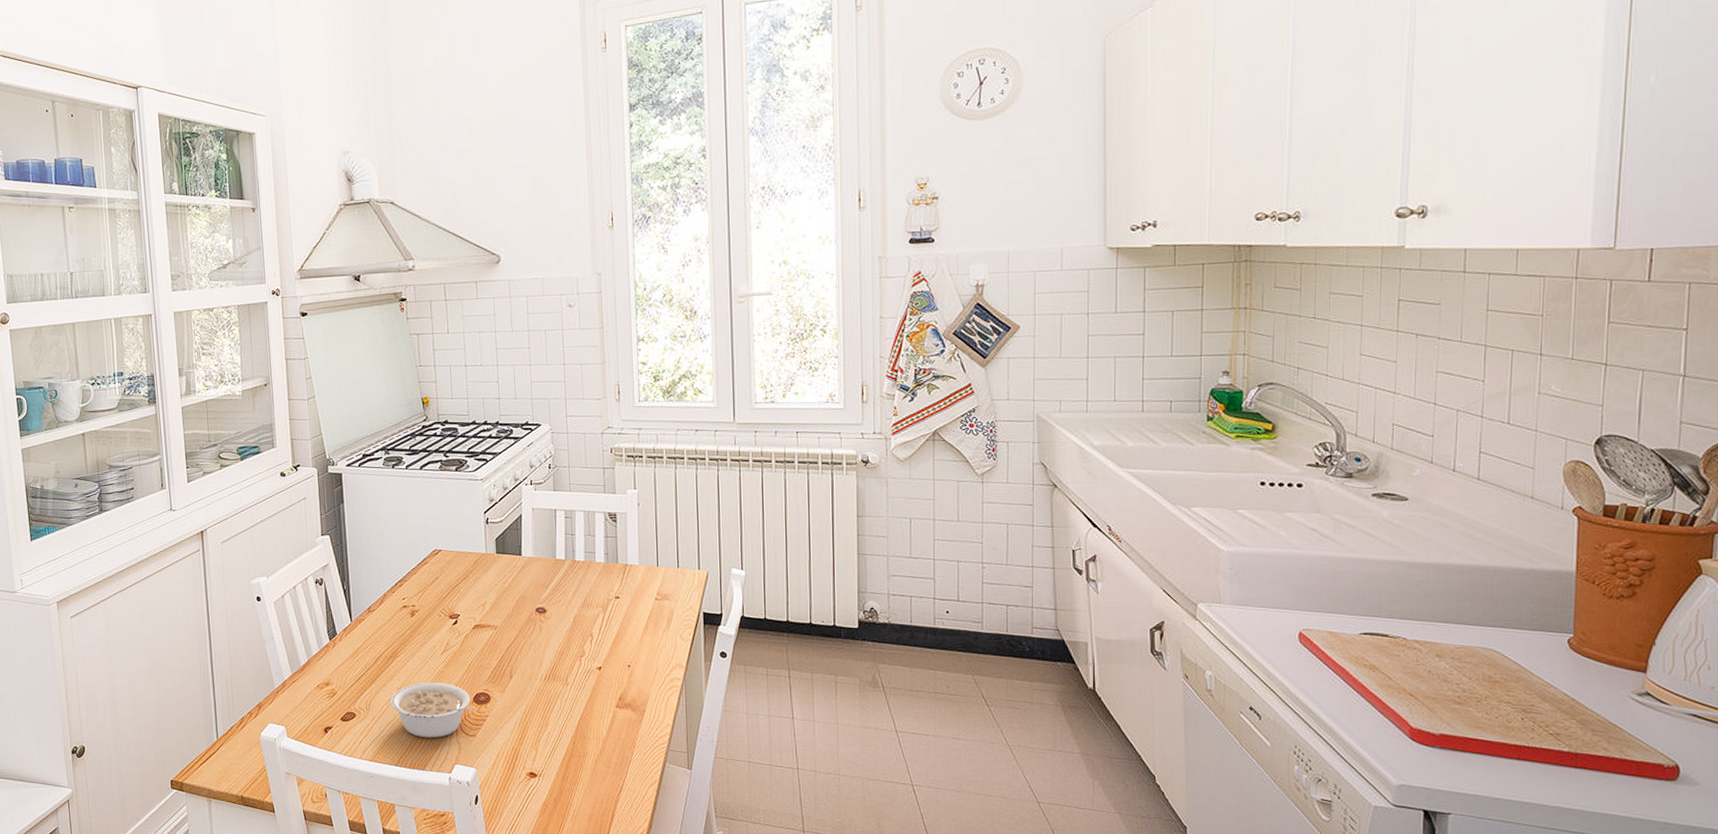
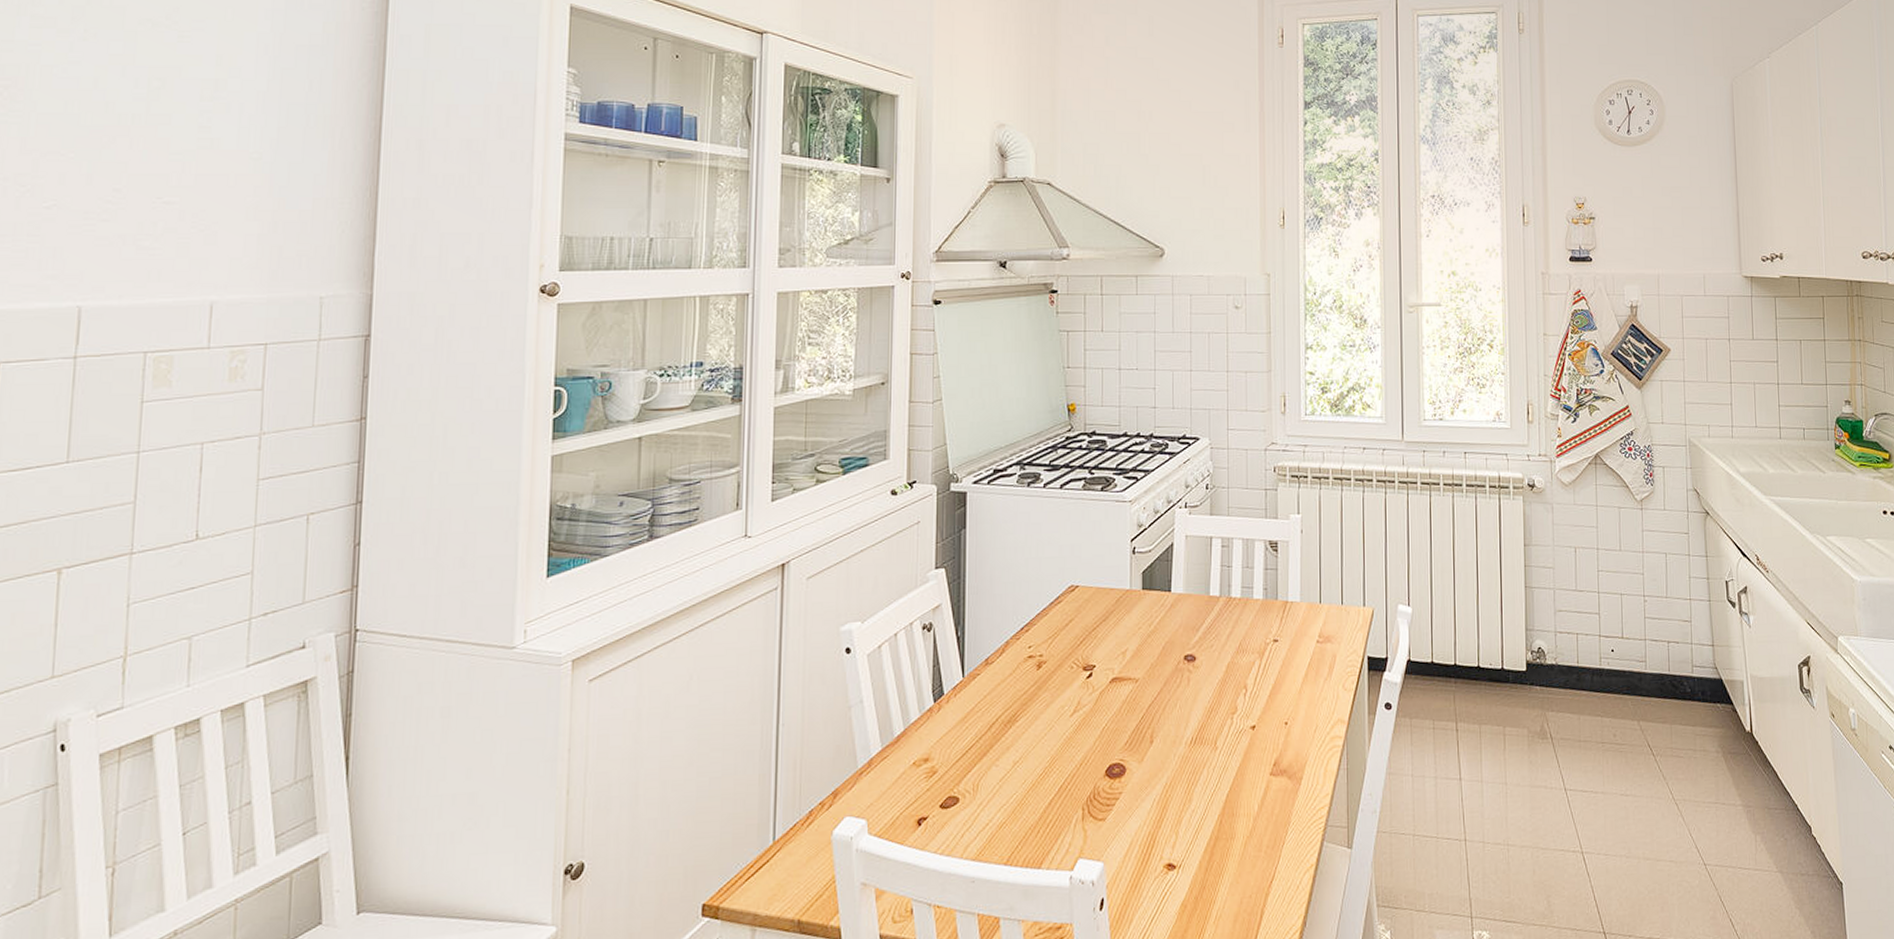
legume: present [390,683,475,738] -> none [1004,752,1107,826]

